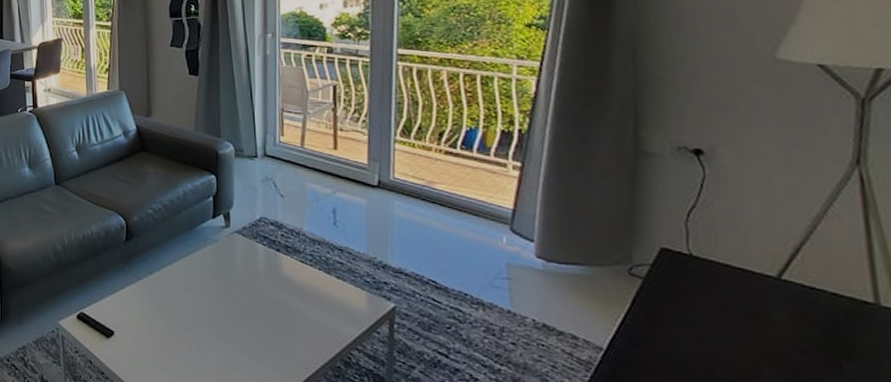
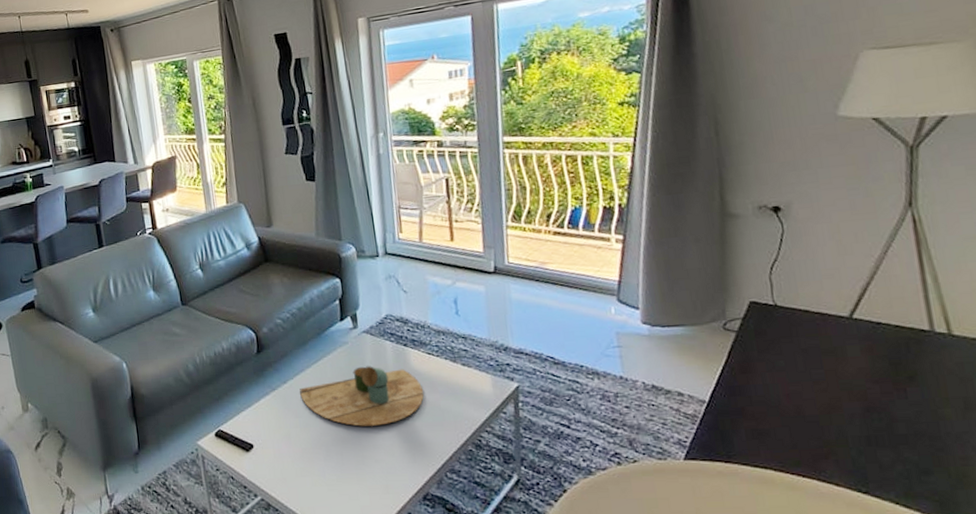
decorative tray: none [165,266,294,329] -> present [300,366,424,427]

